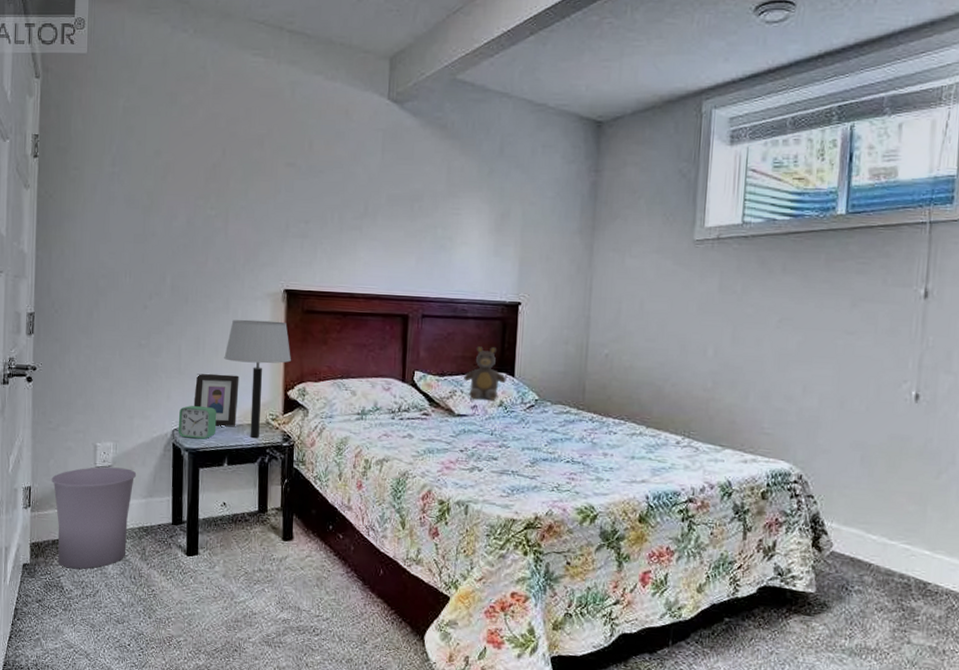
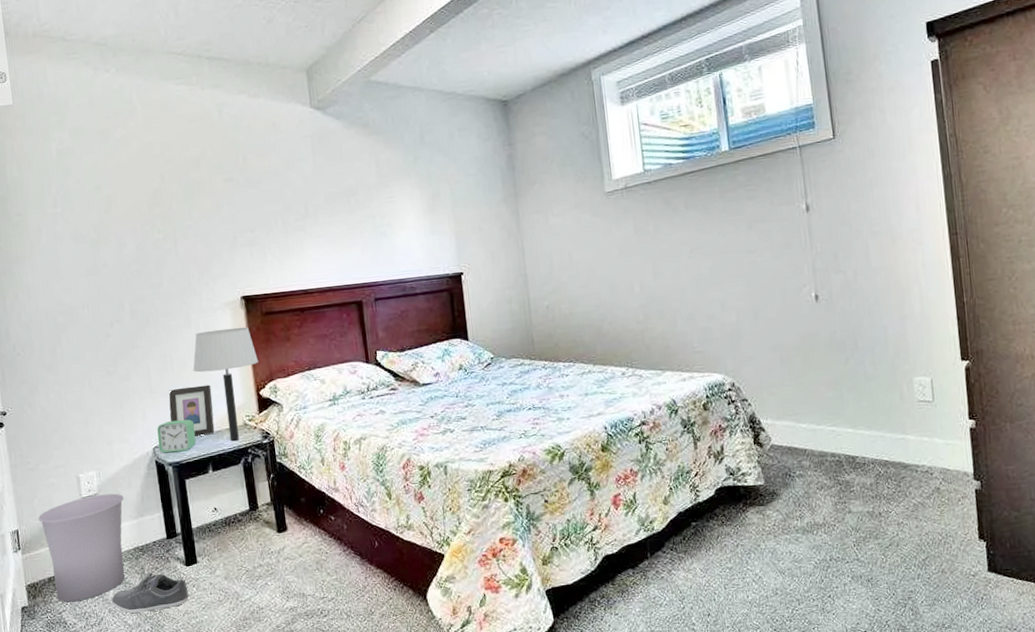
shoe: none [109,555,185,594] -> present [111,573,189,613]
teddy bear: present [464,346,506,400] -> none [422,317,462,367]

